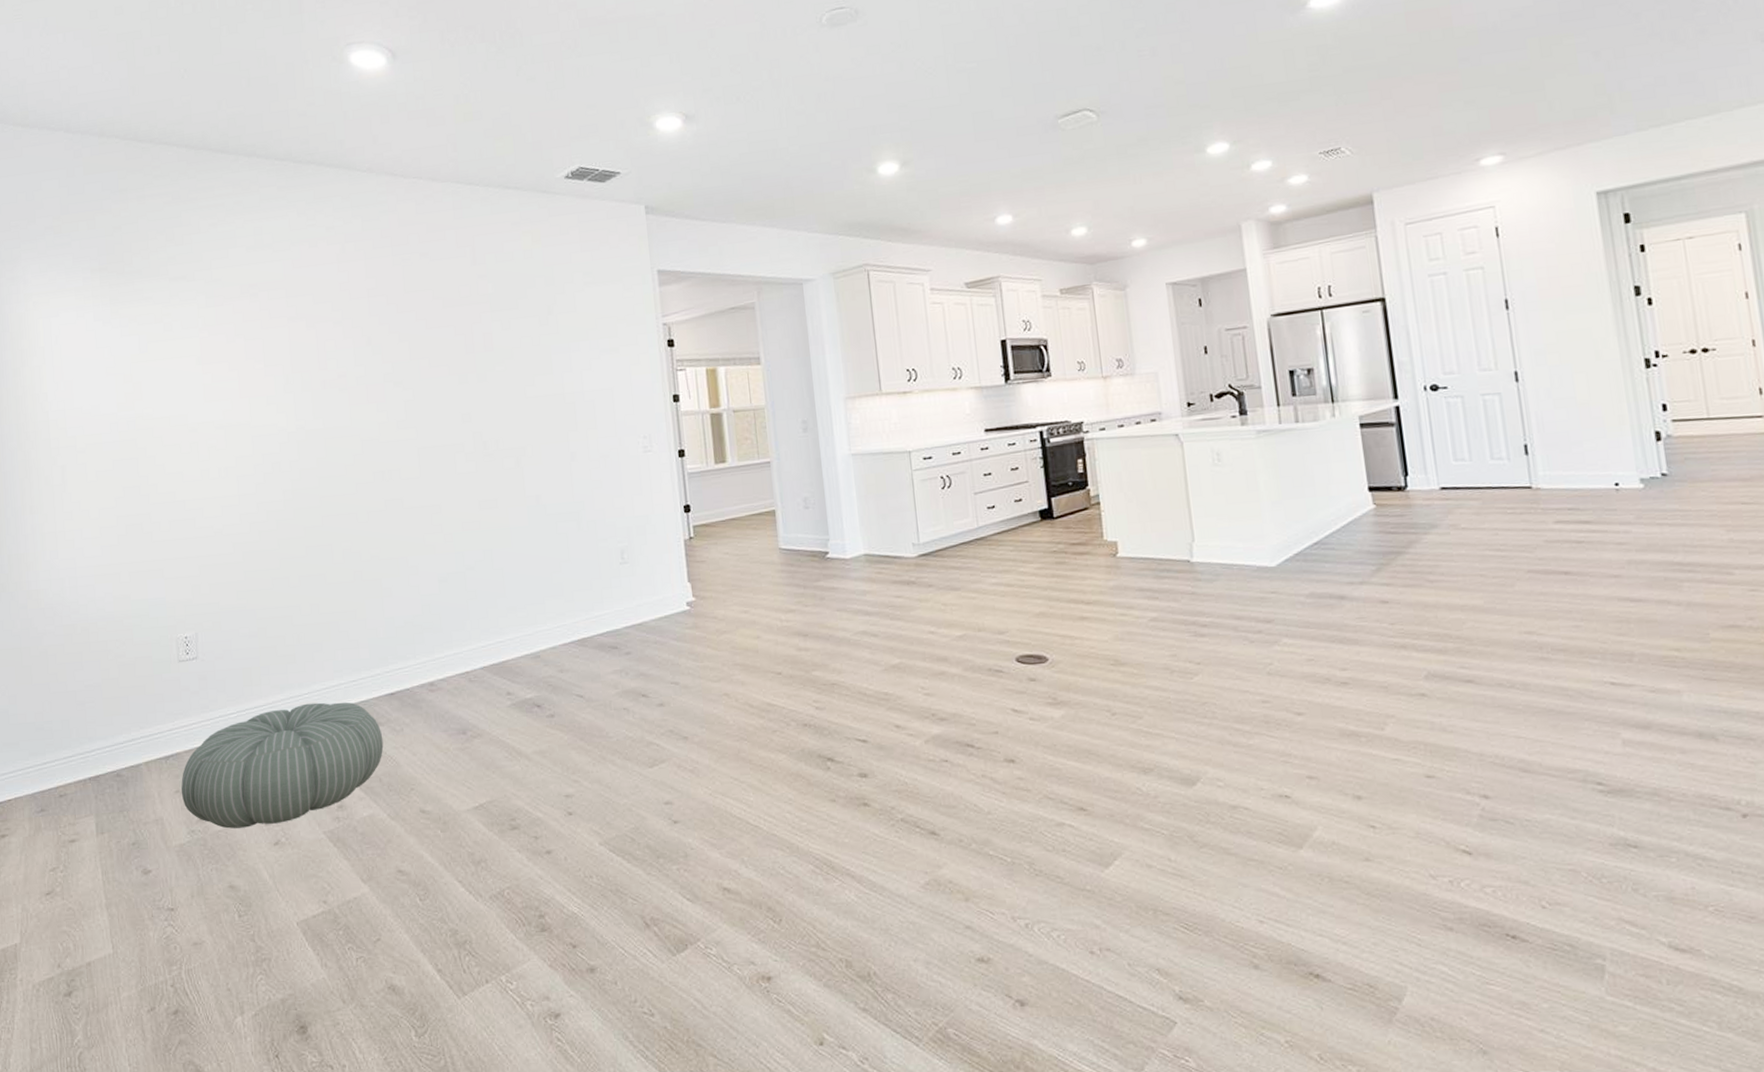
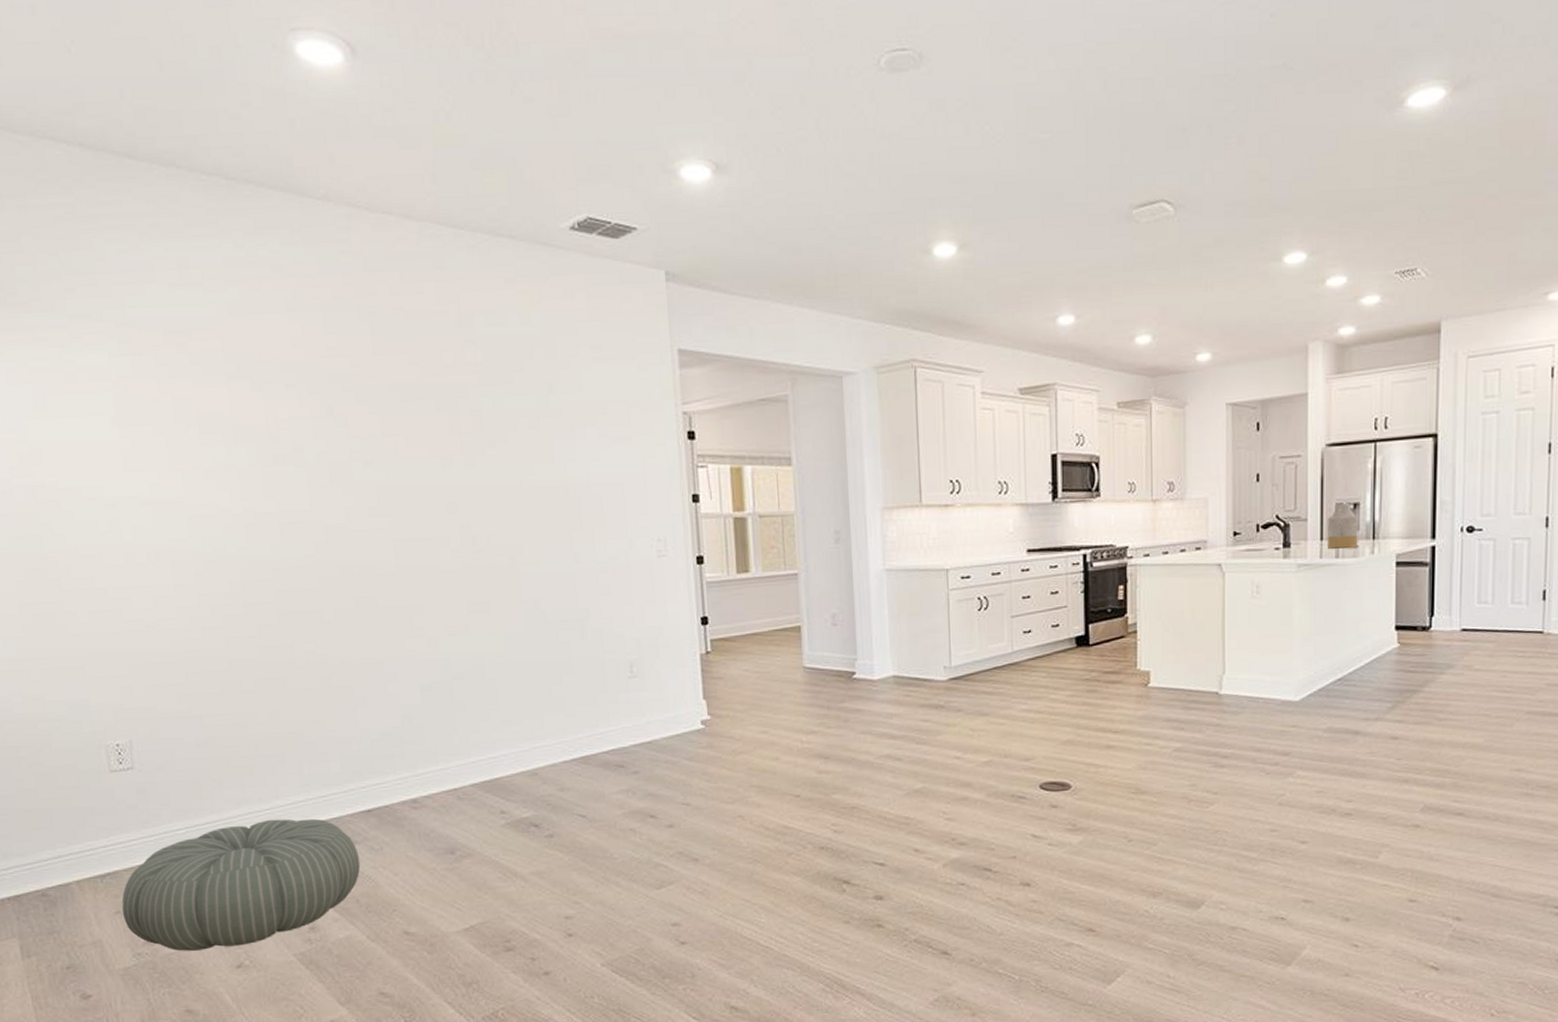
vase: none [1281,369,1317,414] -> present [1326,503,1358,550]

